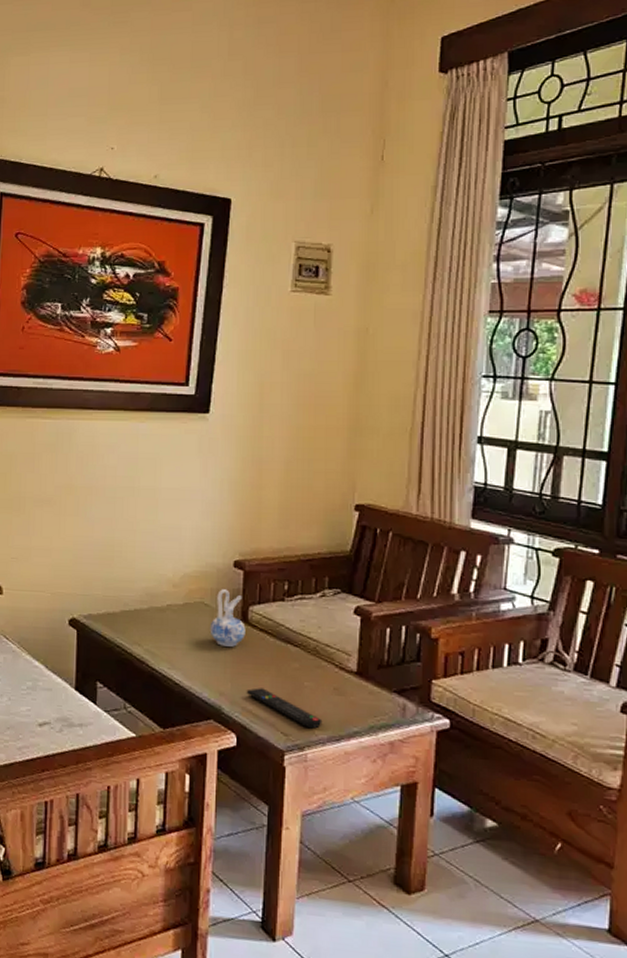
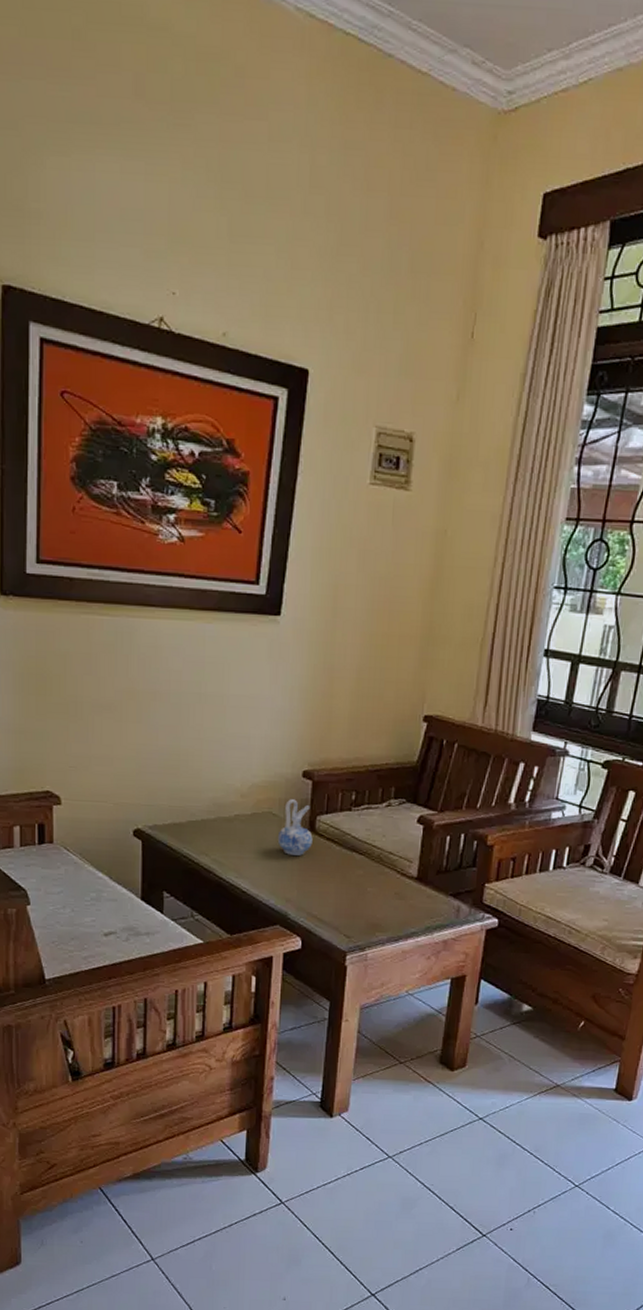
remote control: present [246,688,323,729] -> none [311,894,383,931]

